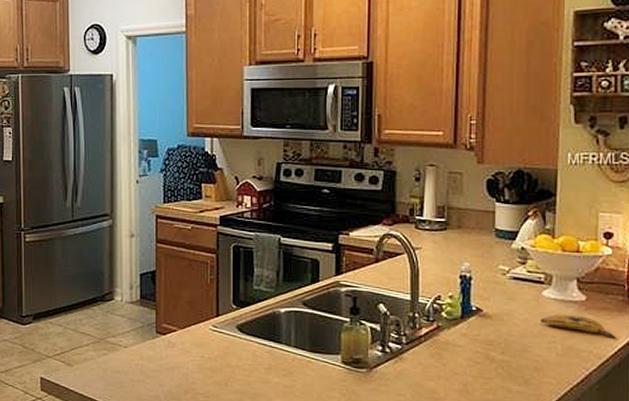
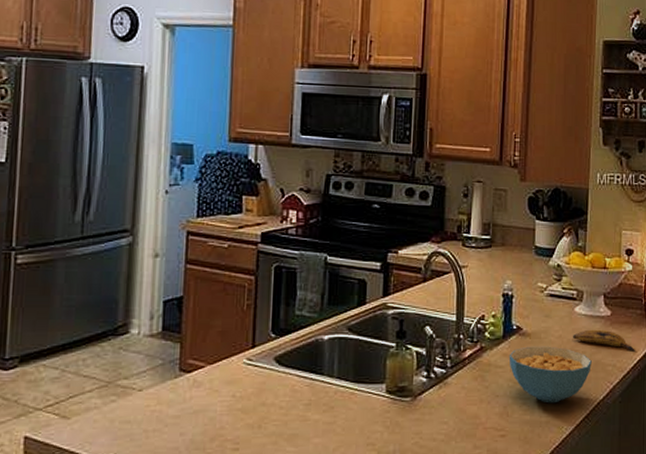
cereal bowl: none [468,327,563,385] -> present [509,346,592,404]

